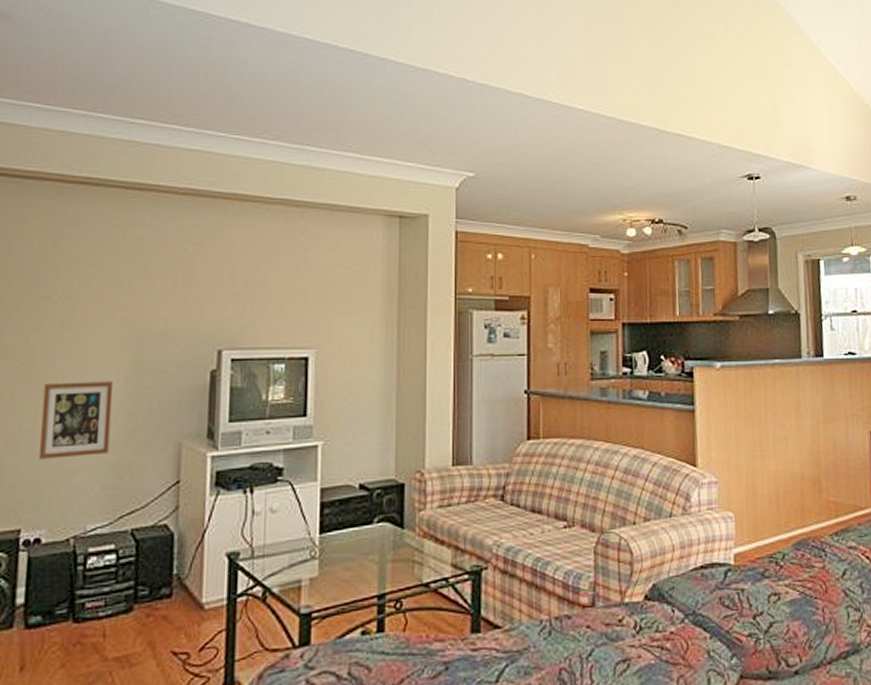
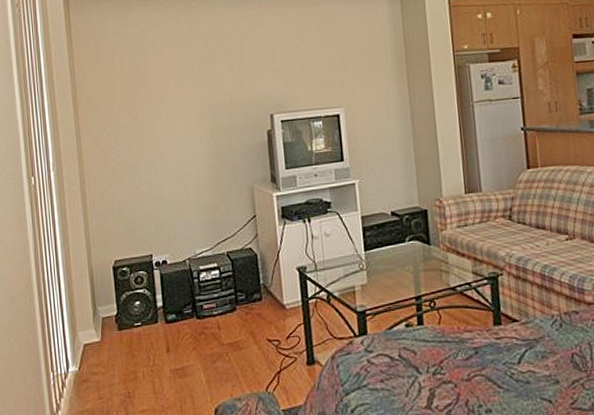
picture frame: present [38,381,114,459] -> none [152,144,203,204]

